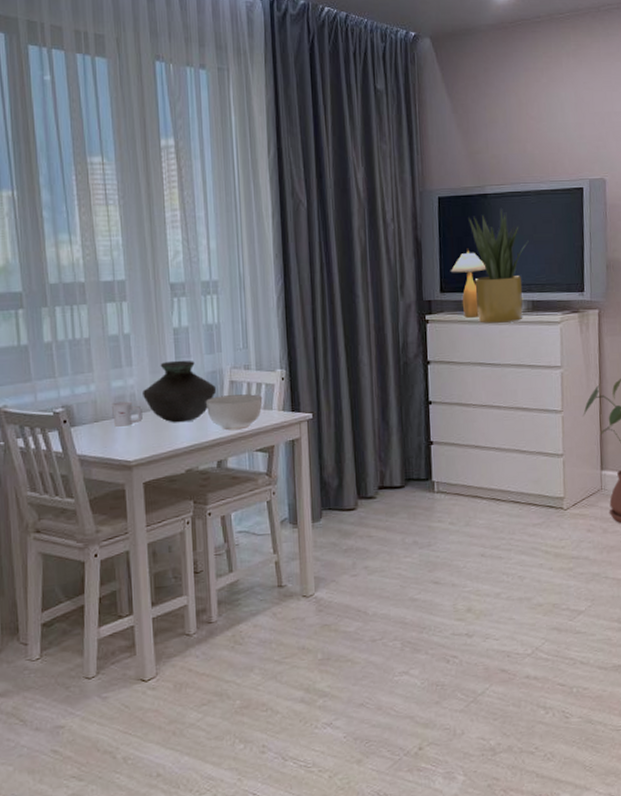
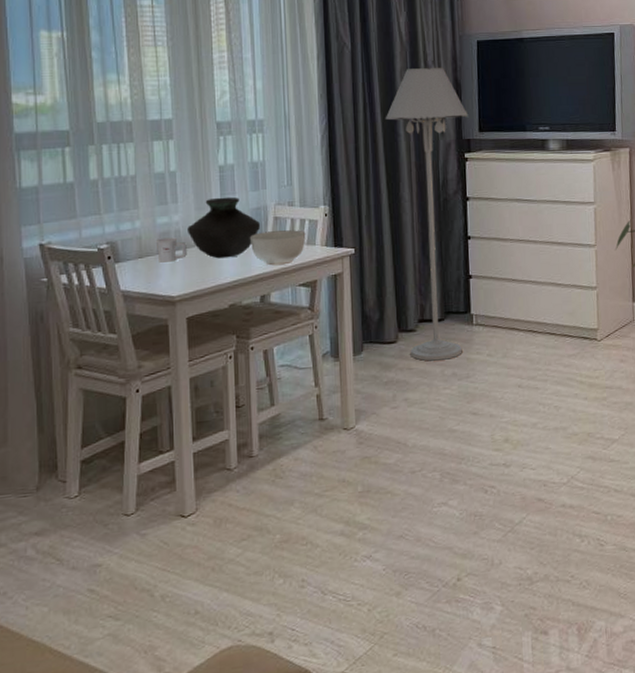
floor lamp: none [342,225,430,529] -> present [385,67,469,362]
table lamp: present [450,248,487,319] -> none [488,89,523,157]
planter: present [468,210,529,324] -> none [506,53,563,161]

